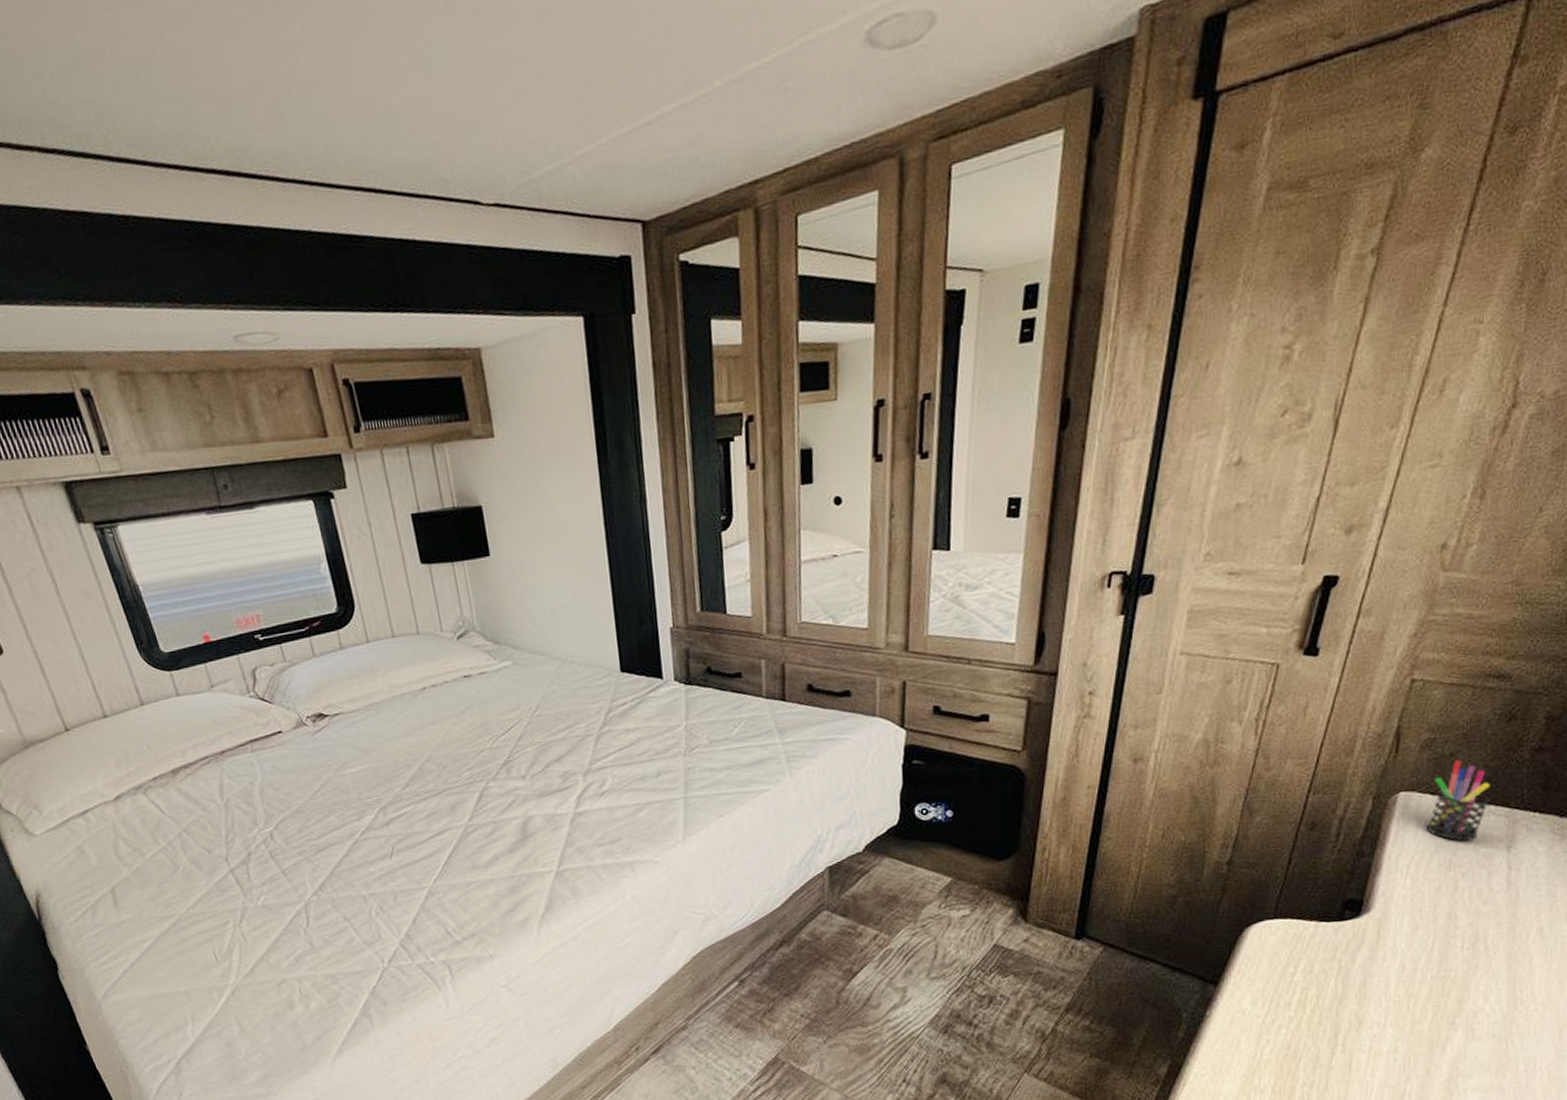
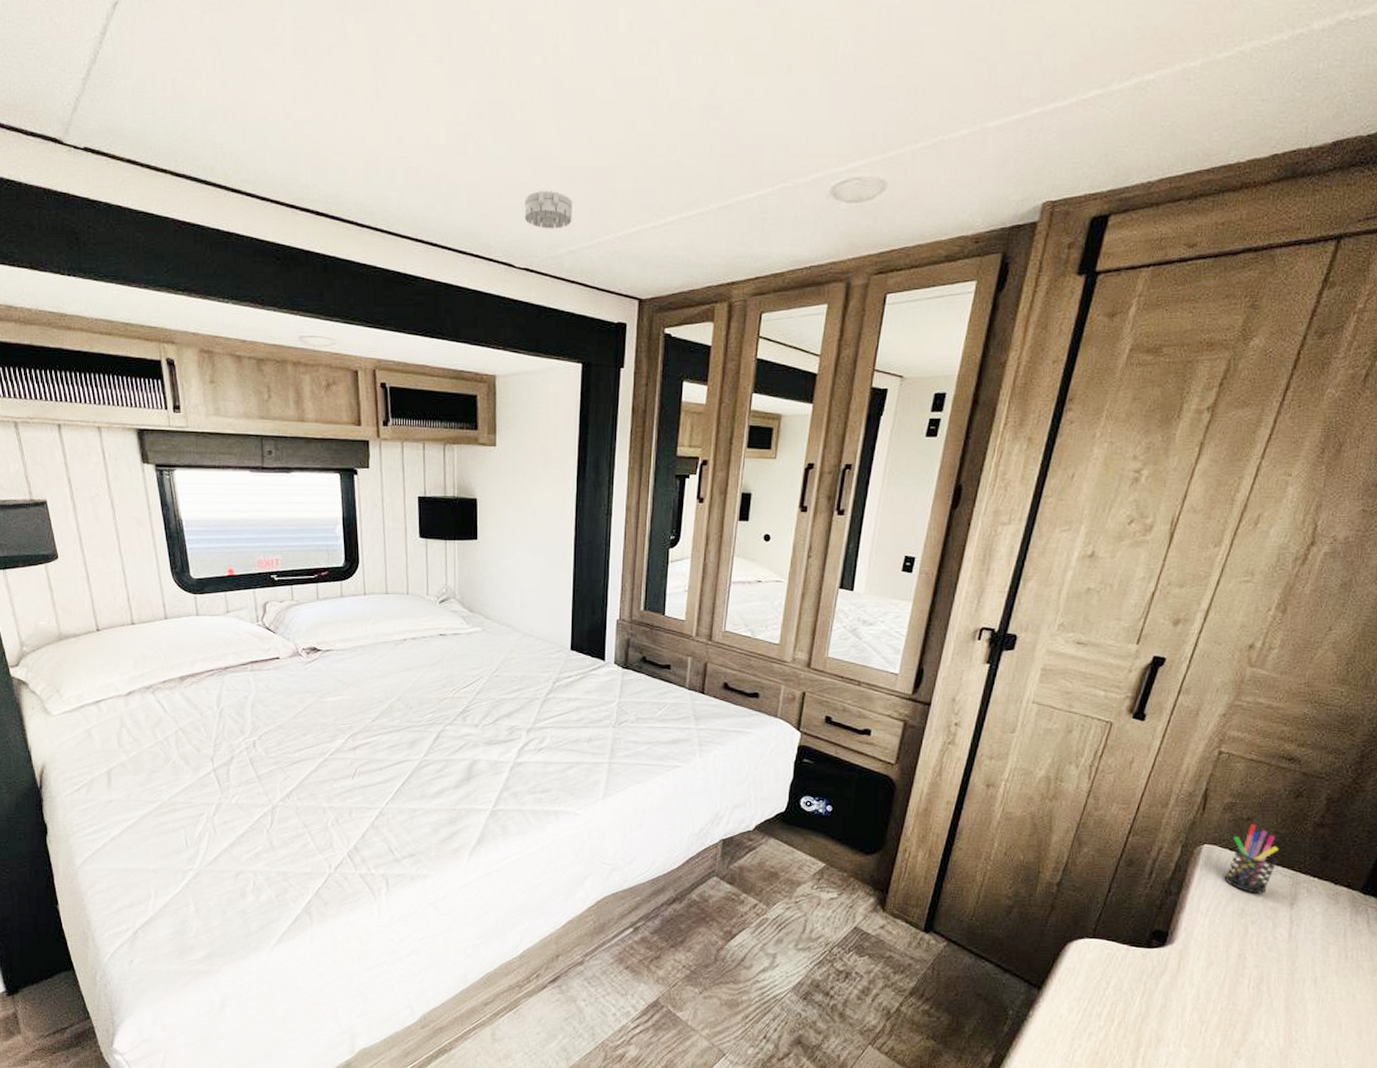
smoke detector: none [480,95,544,148] -> present [524,190,573,229]

